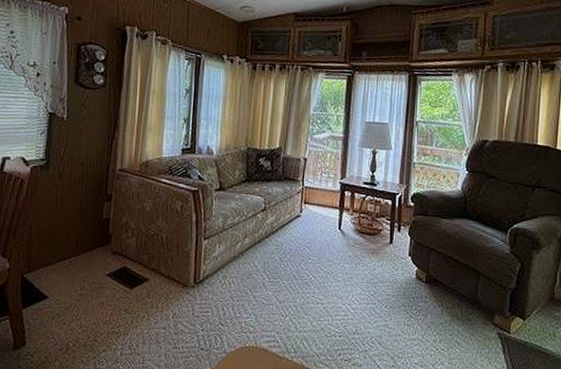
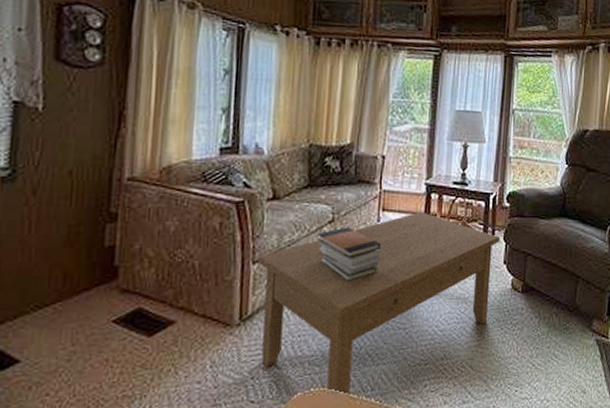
coffee table: none [208,206,405,353] -> present [258,211,500,394]
book stack: none [252,215,303,260] -> present [316,227,381,281]

